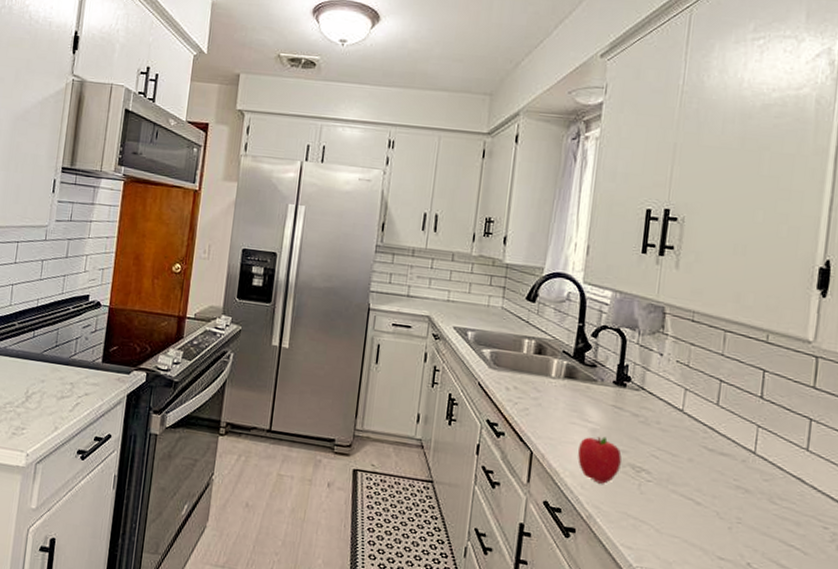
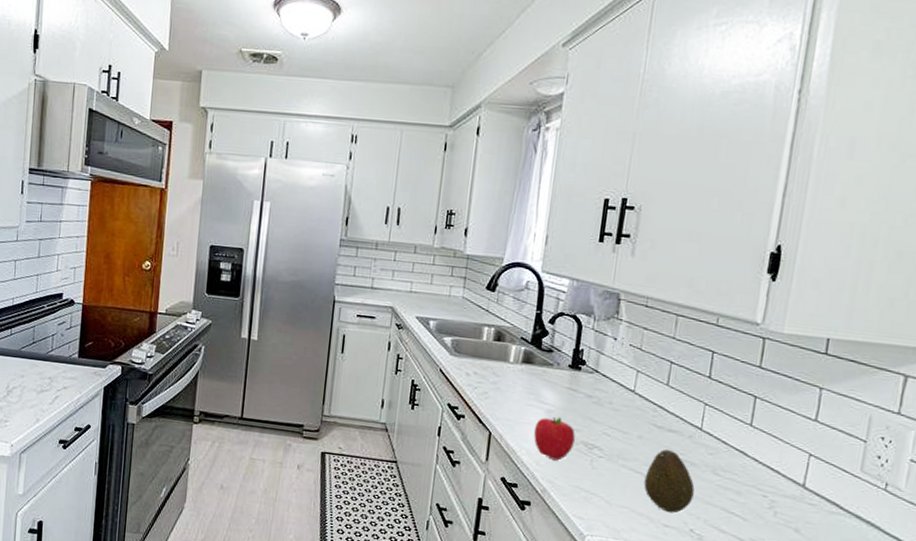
fruit: none [696,474,750,545] -> present [643,449,695,513]

